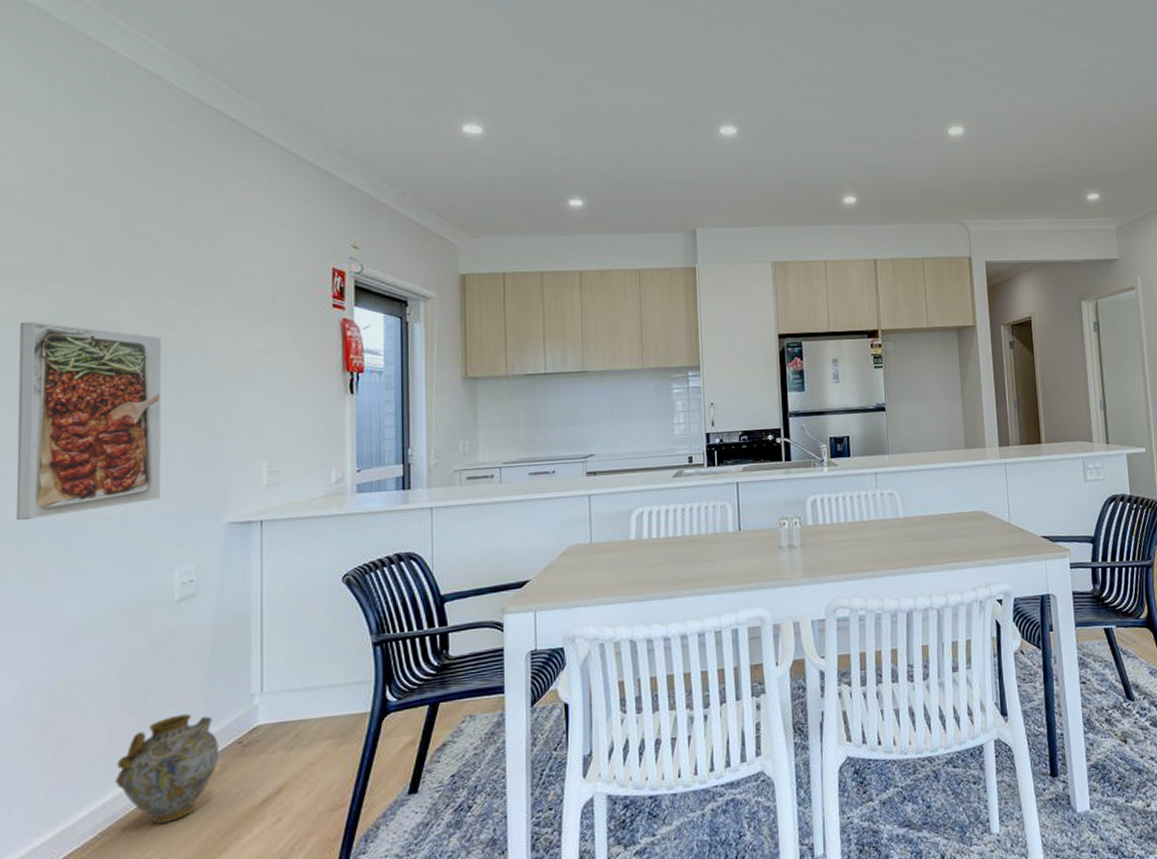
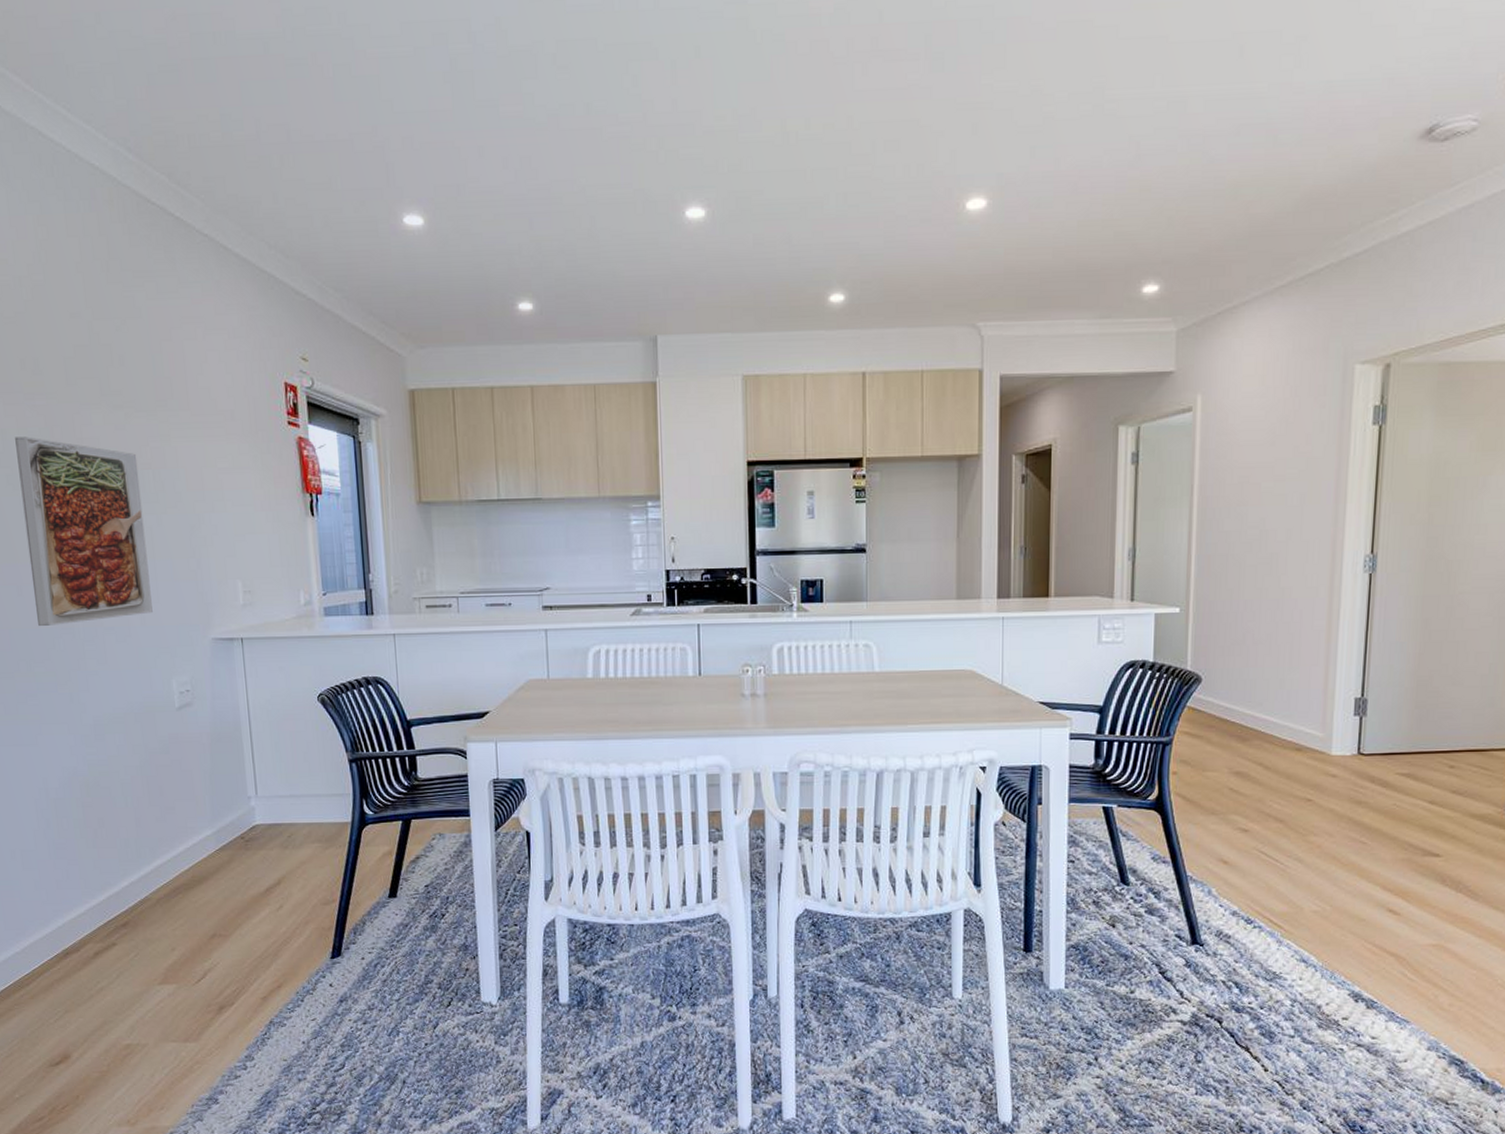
ceramic jug: present [115,713,219,824] -> none [145,809,227,899]

